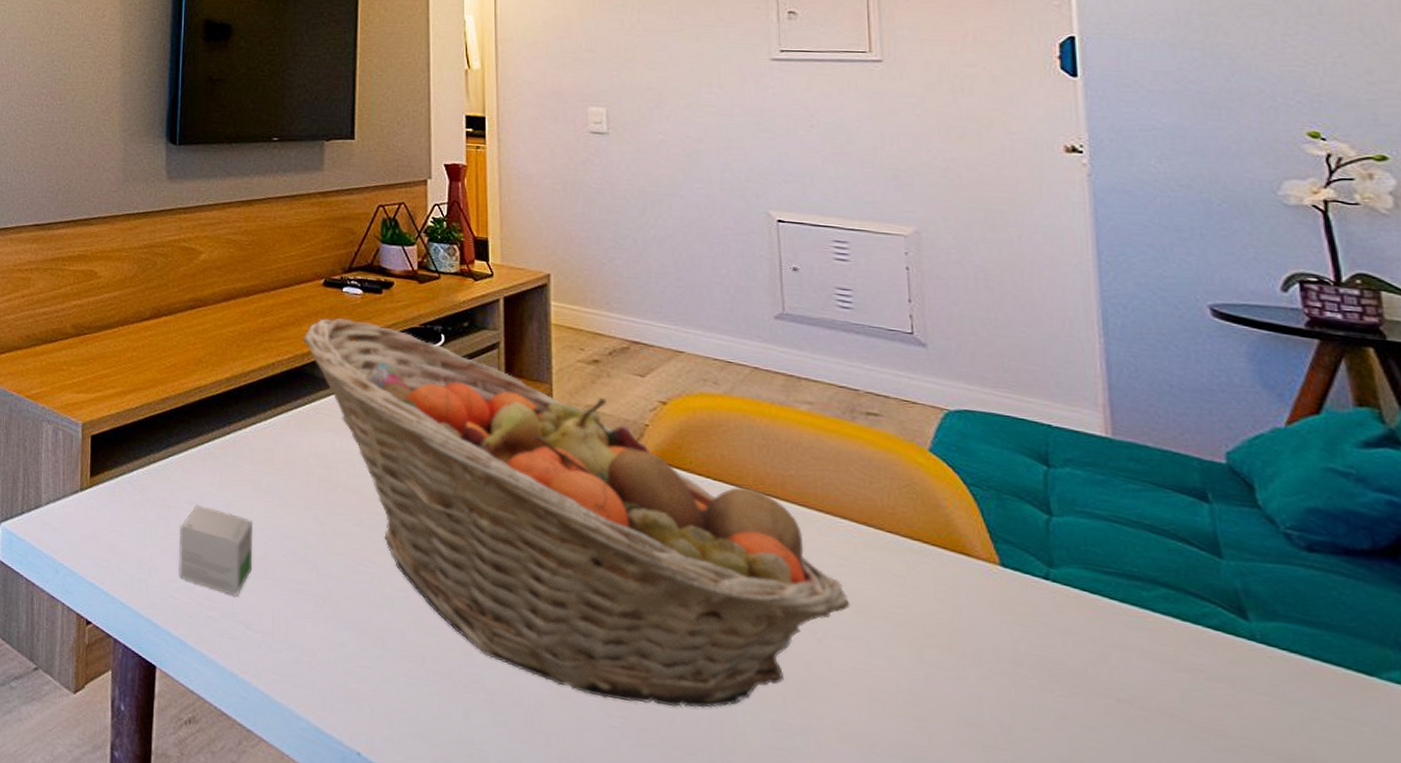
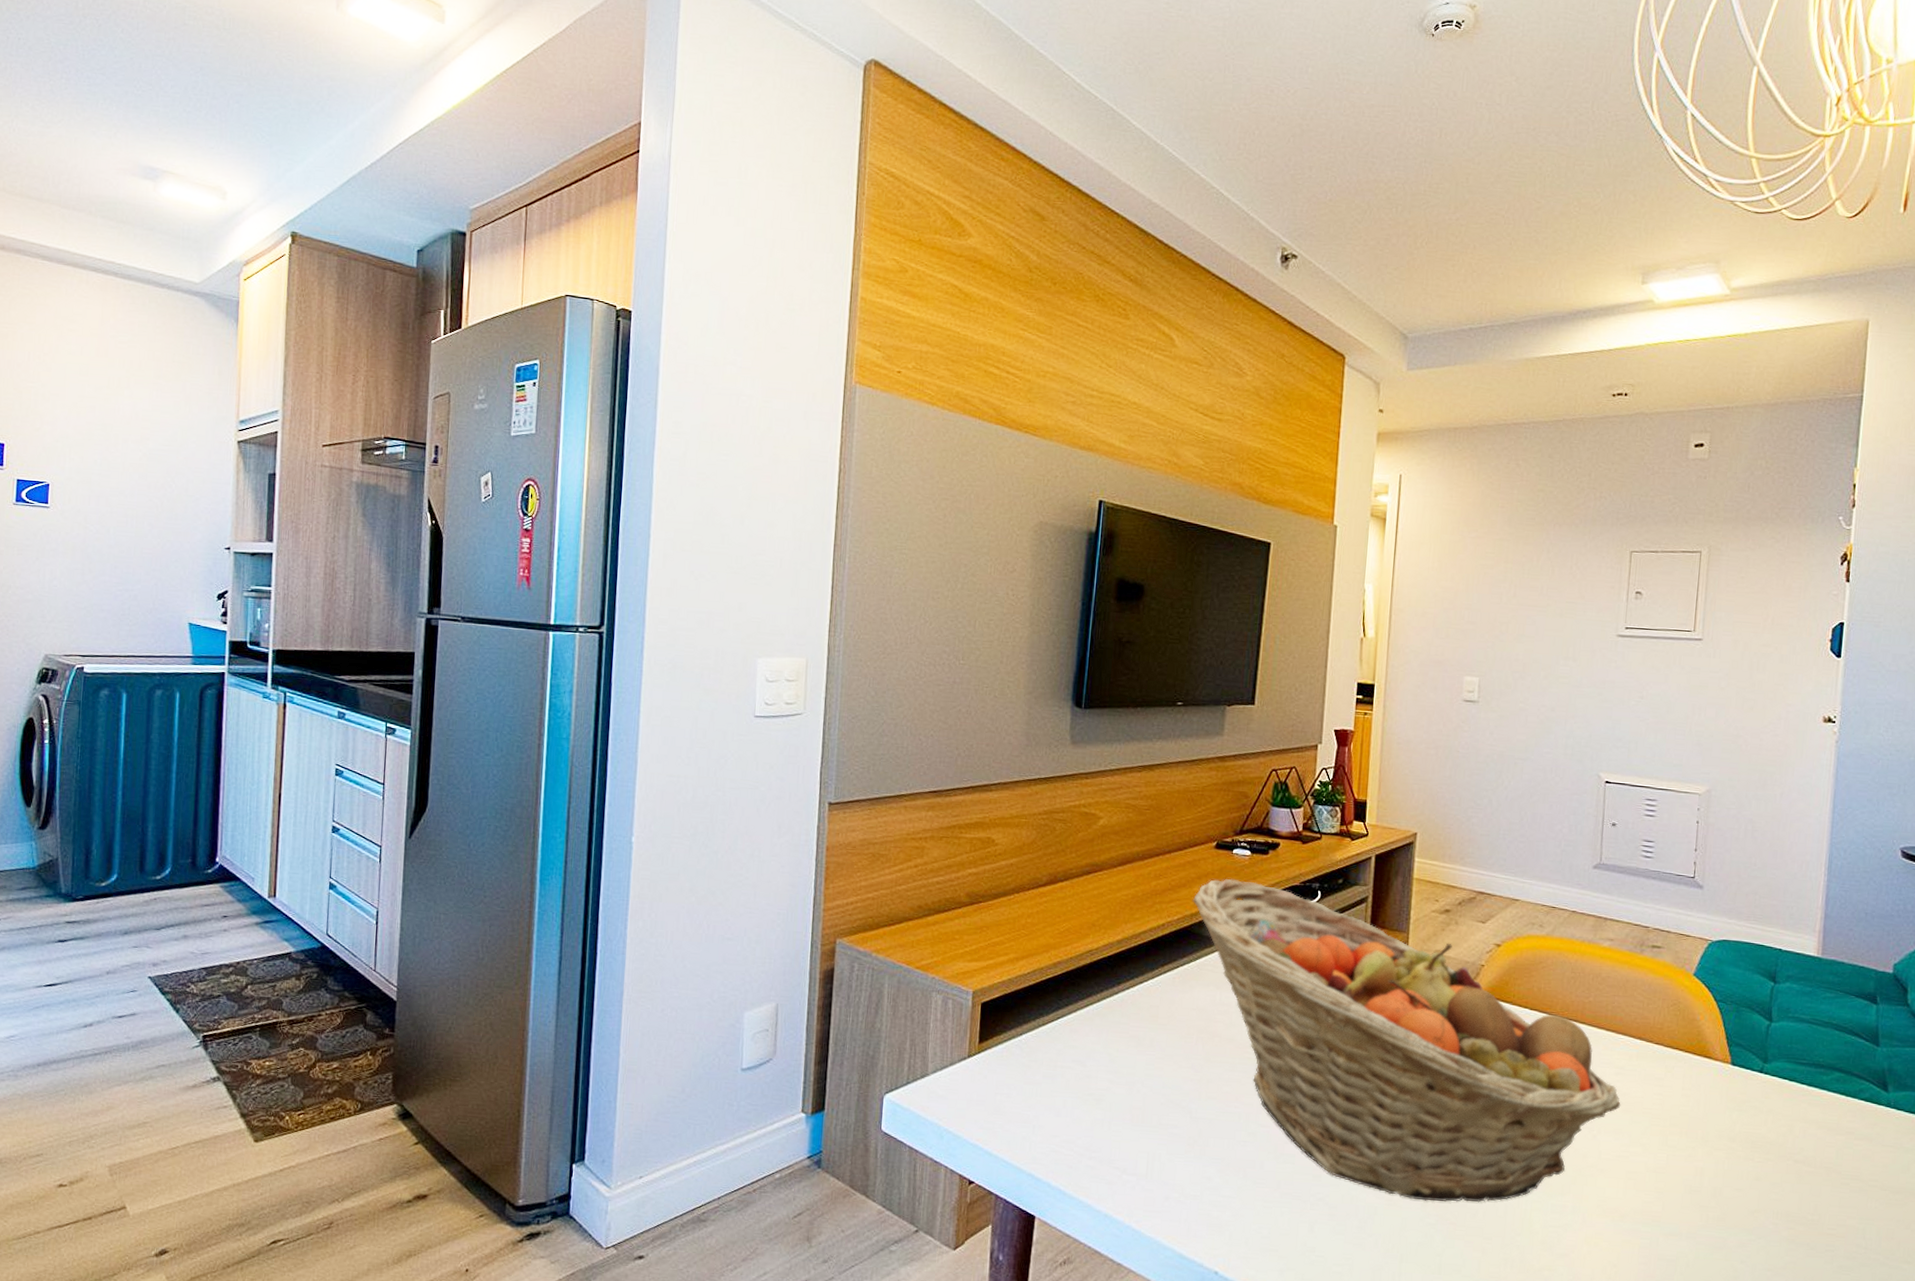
small box: present [178,505,253,596] -> none [1061,1063,1135,1145]

